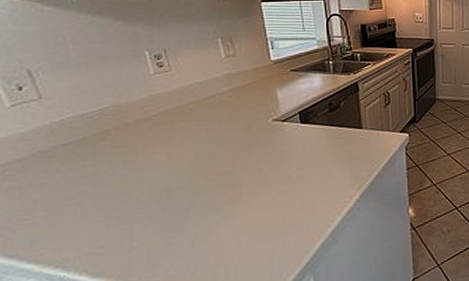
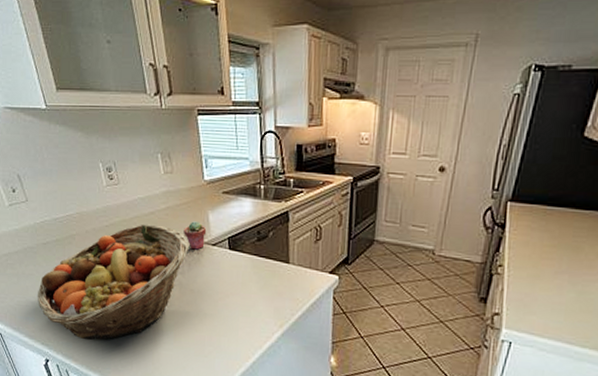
fruit basket: none [51,108,256,249] -> present [38,224,189,341]
potted succulent: none [250,100,276,128] -> present [184,221,207,250]

